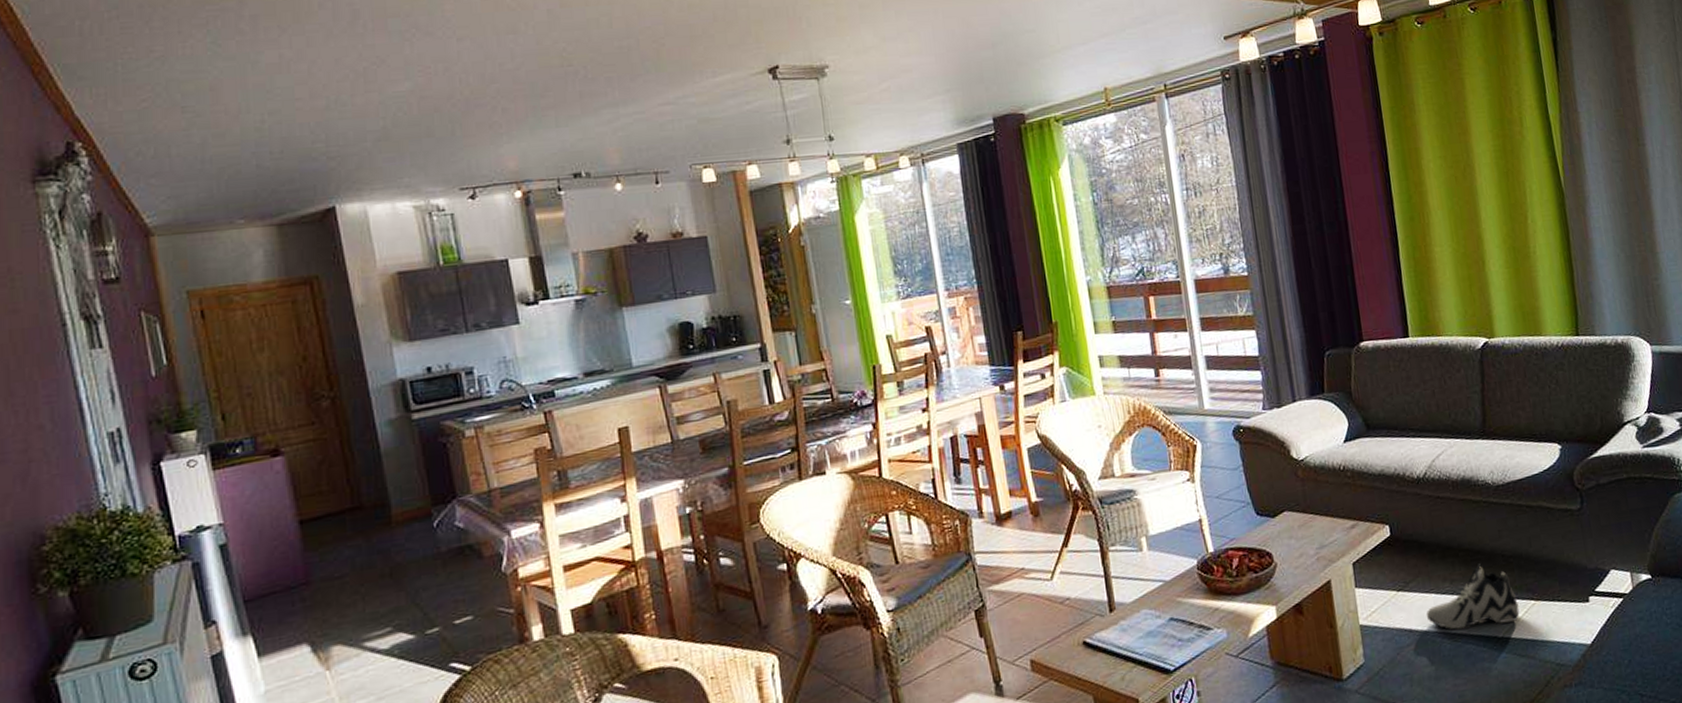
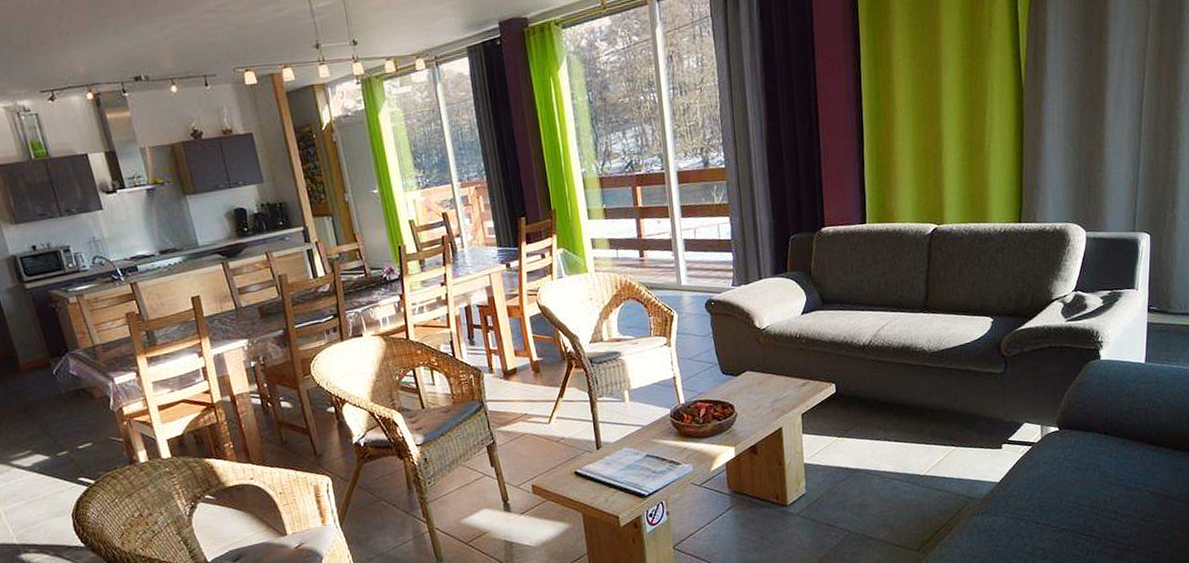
sneaker: present [1426,563,1520,630] -> none [860,416,941,469]

